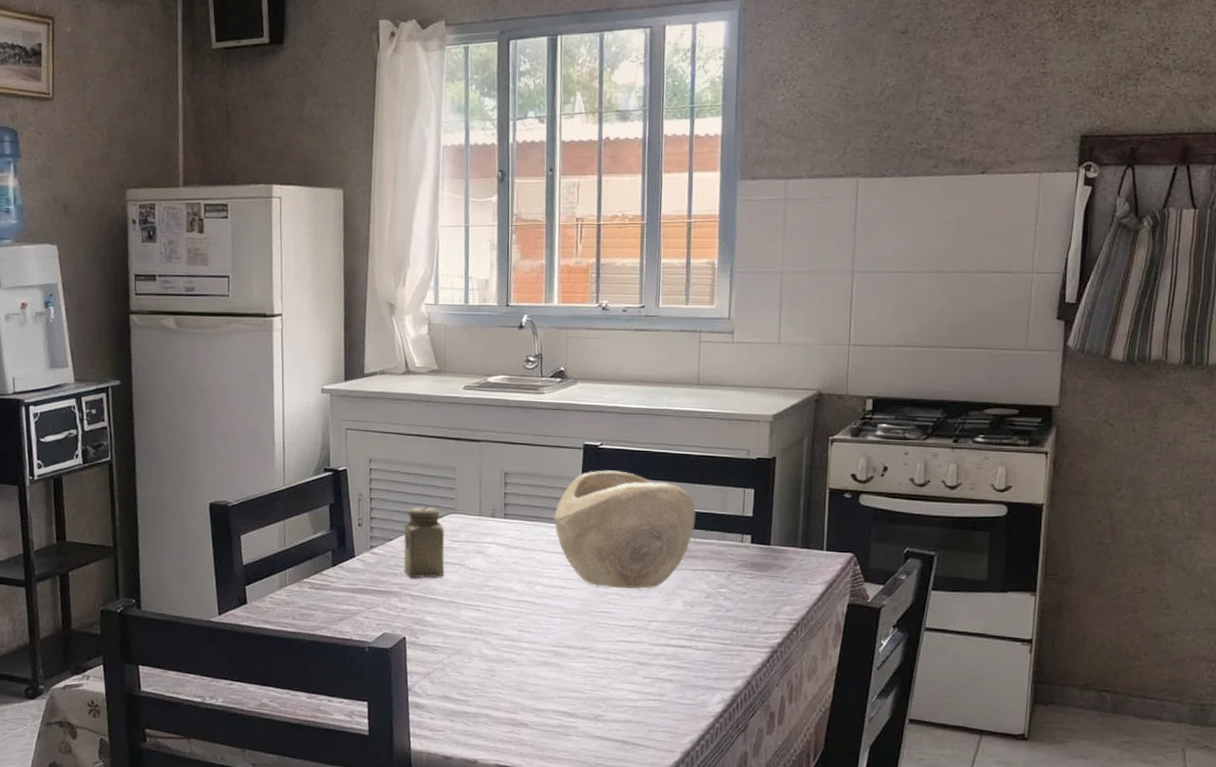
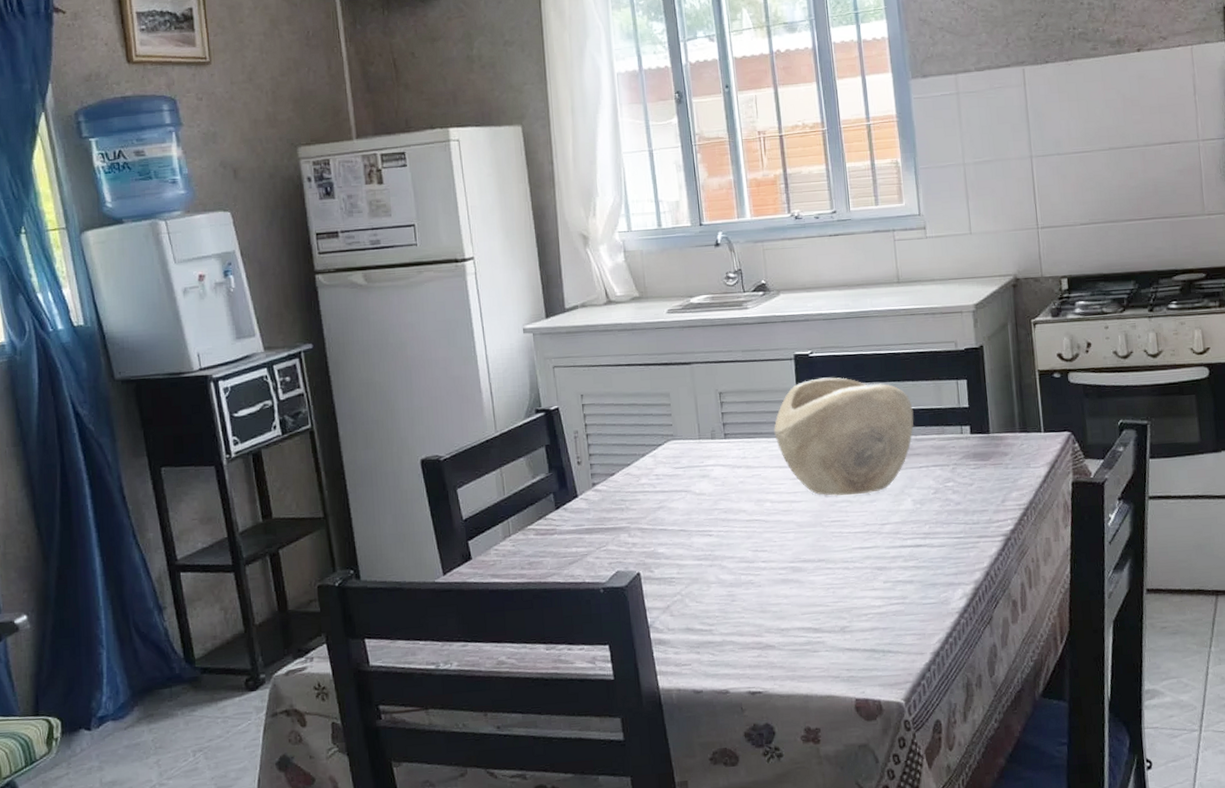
salt shaker: present [404,507,445,578] -> none [624,436,672,512]

